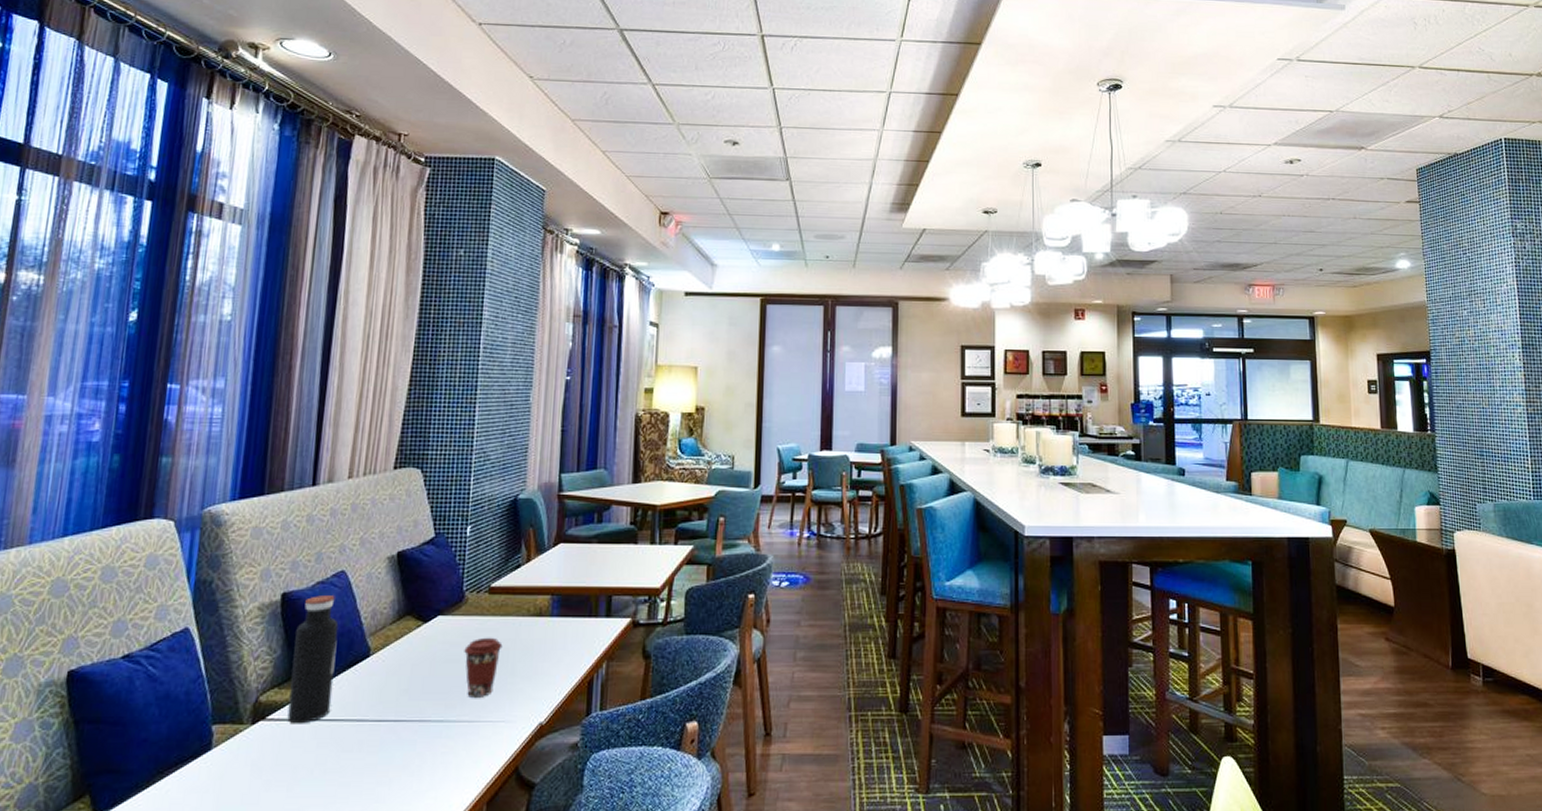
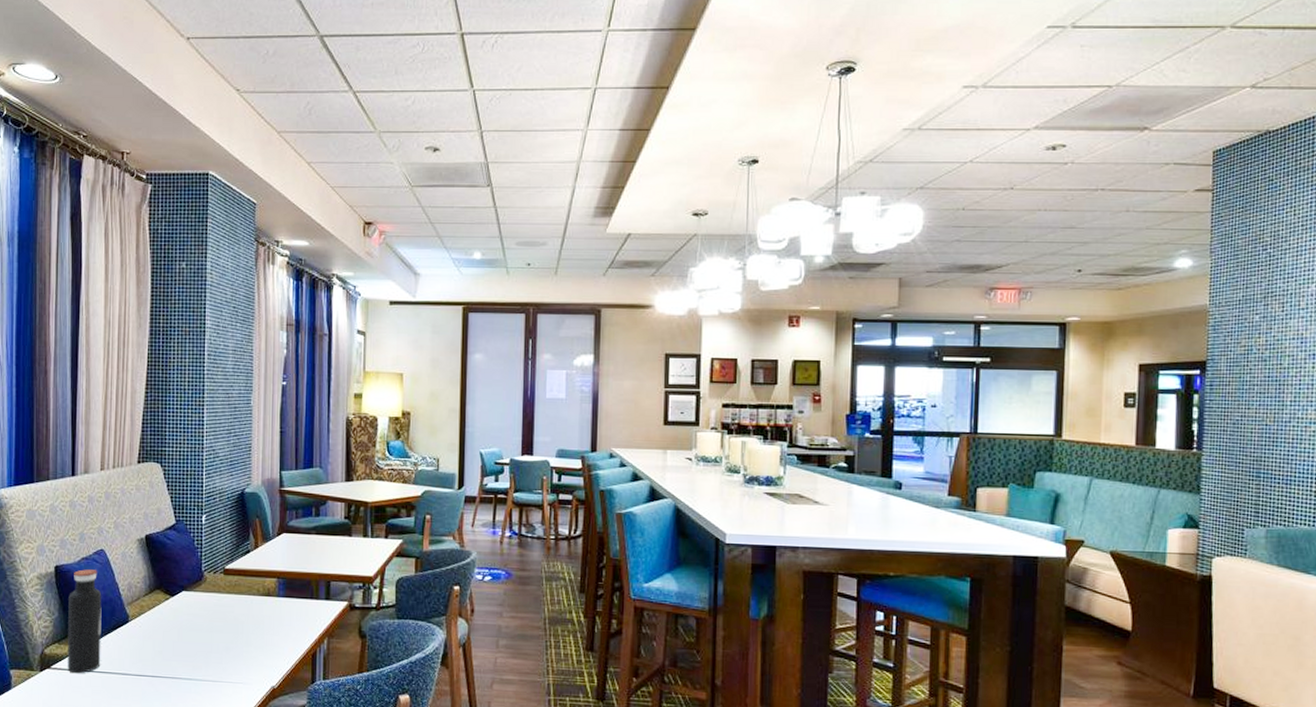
coffee cup: present [464,637,503,697] -> none [206,611,238,662]

